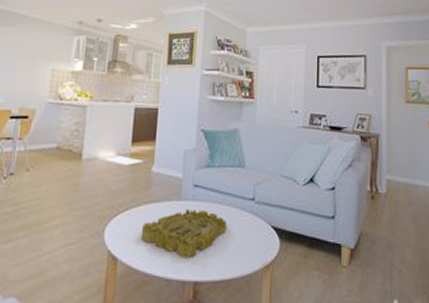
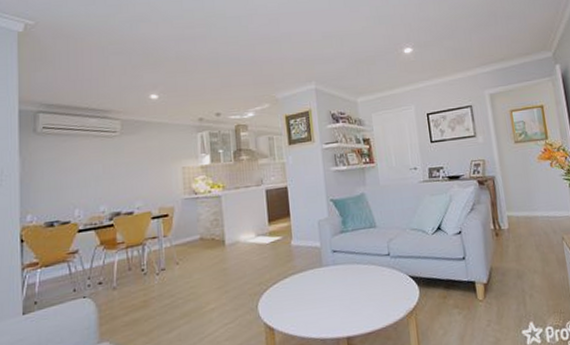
decorative tray: present [140,208,227,257] -> none [291,272,369,317]

